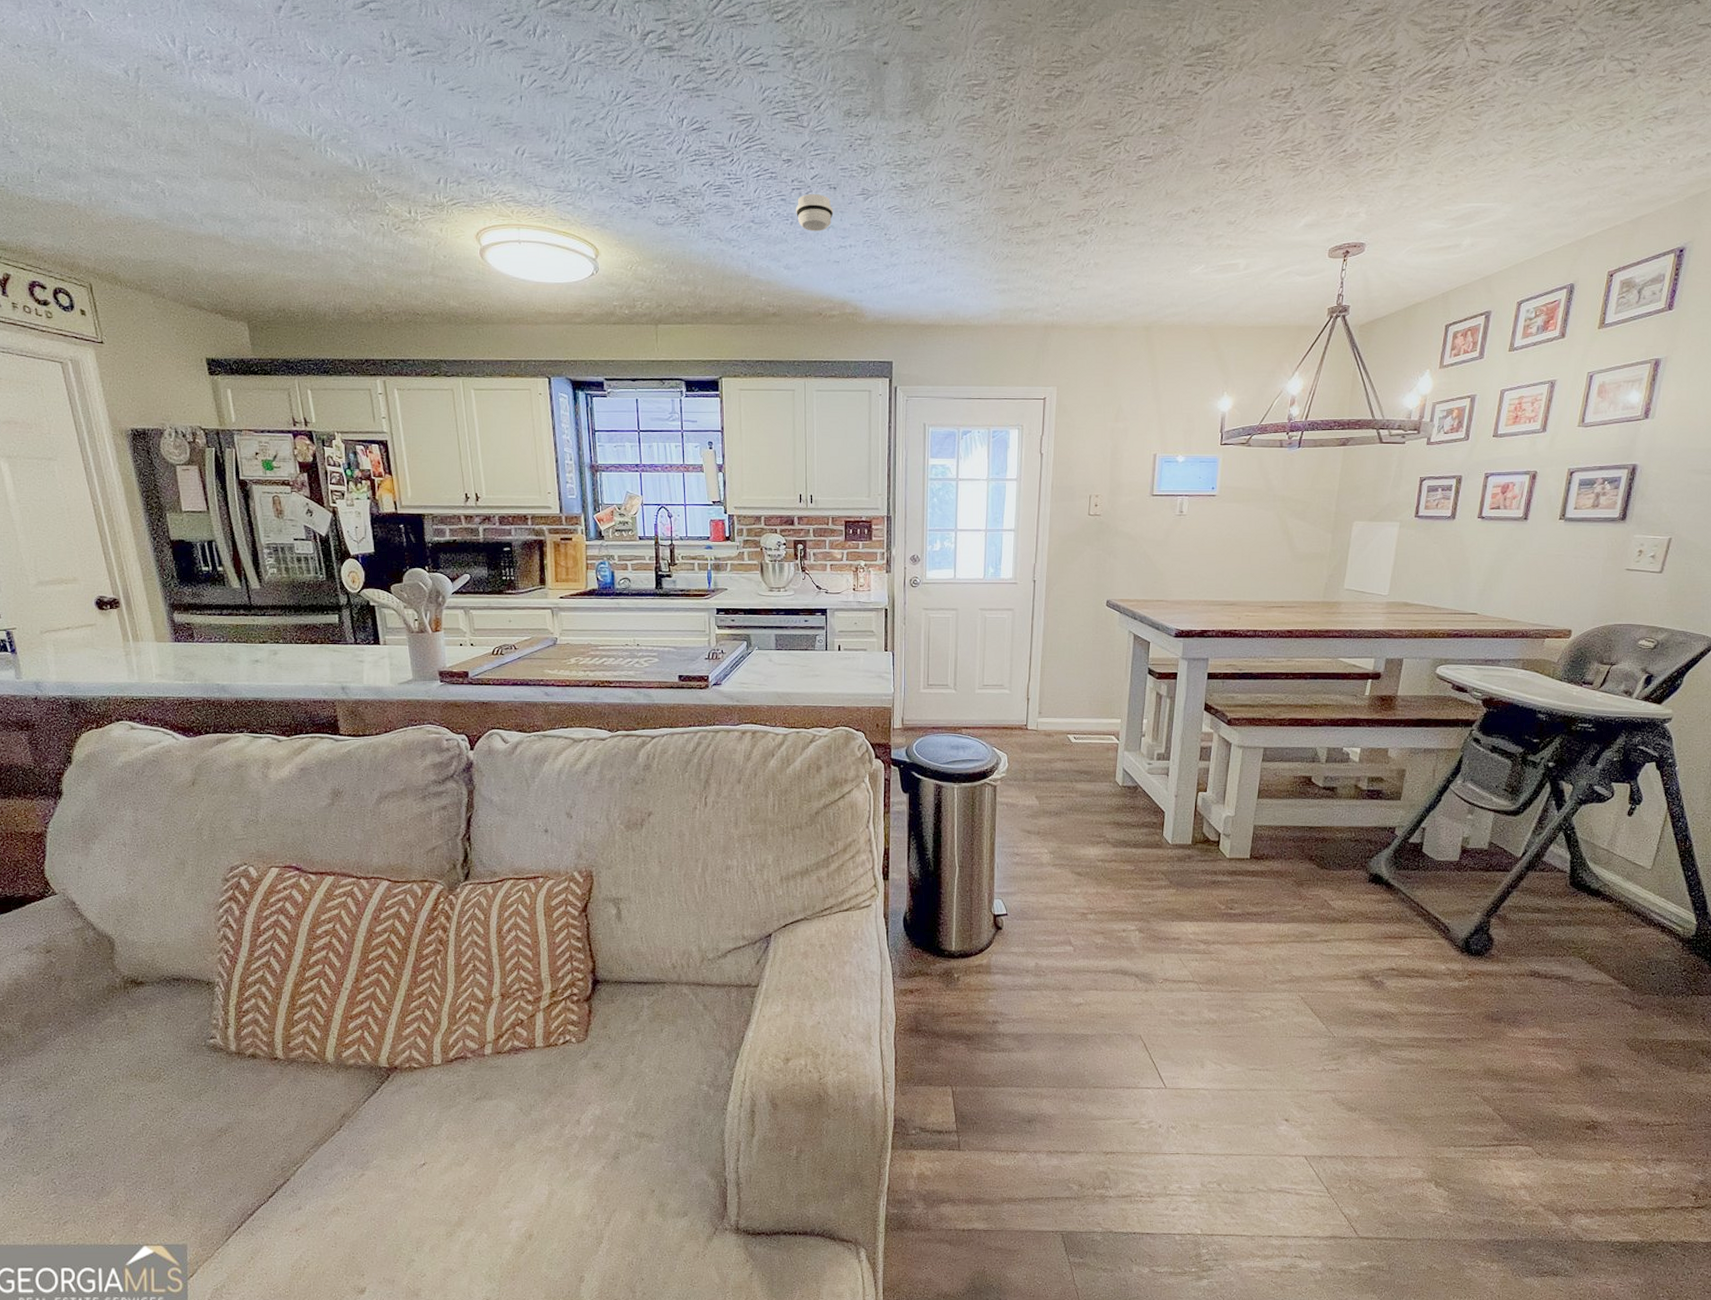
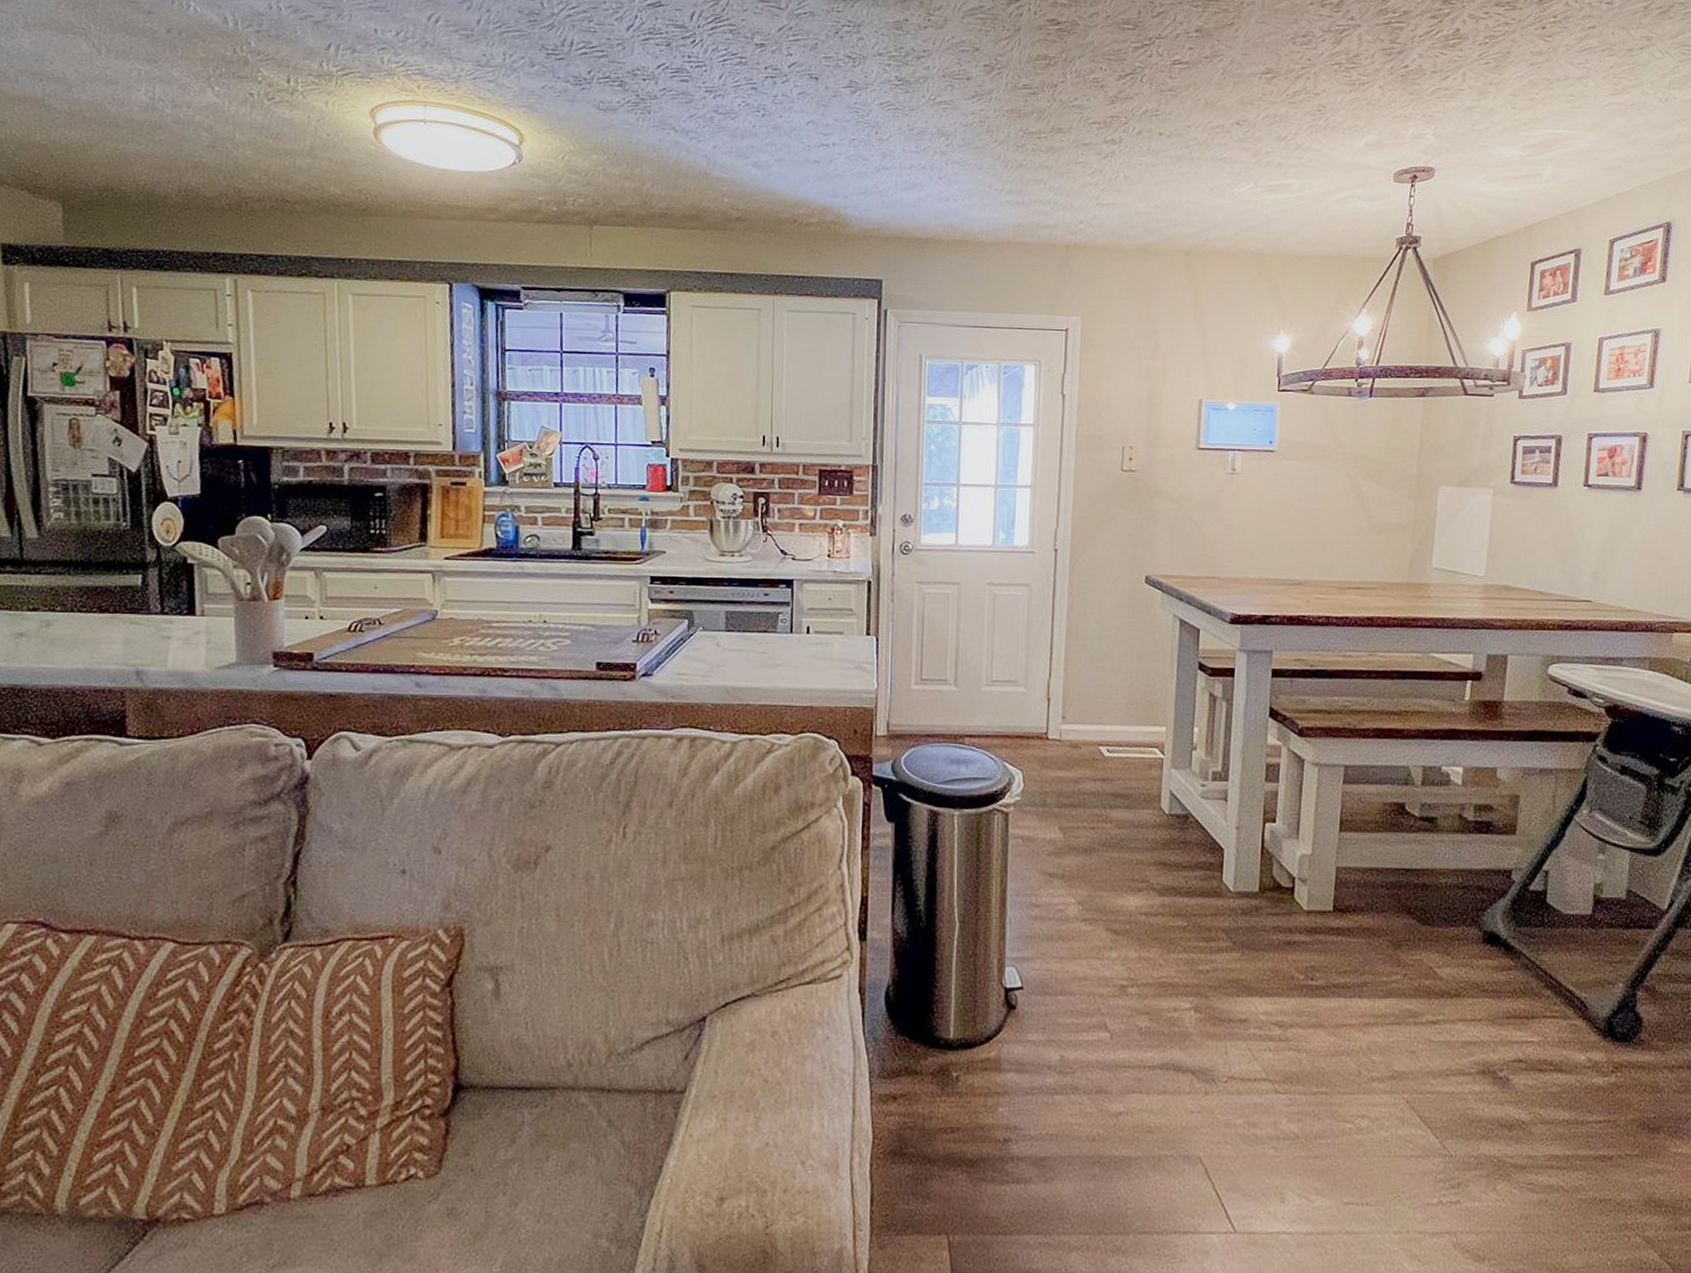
smoke detector: present [796,194,834,231] -> none [769,83,815,126]

